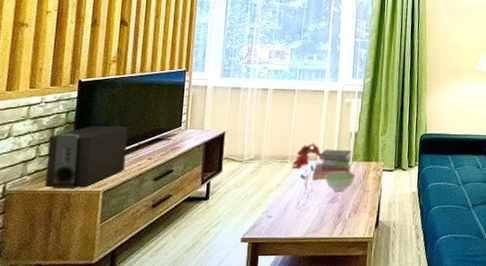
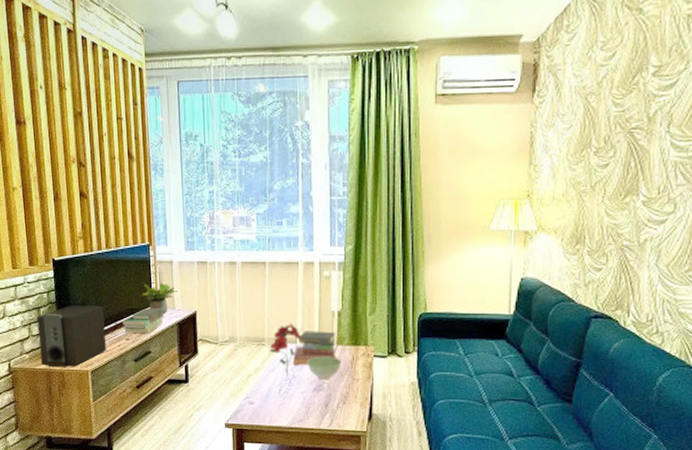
books: none [147,129,192,154] -> present [122,308,163,334]
potted plant: none [169,105,209,134] -> present [140,282,177,314]

